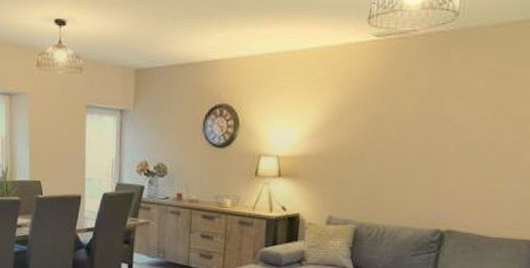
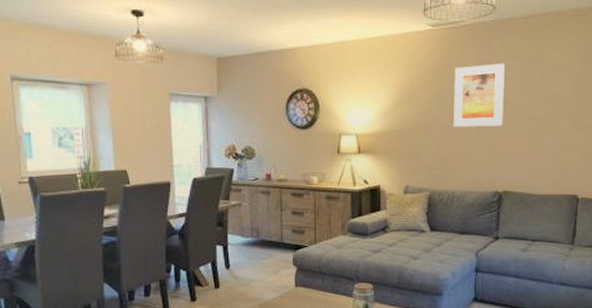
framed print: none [391,80,464,155] -> present [453,63,505,127]

